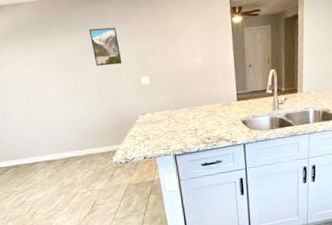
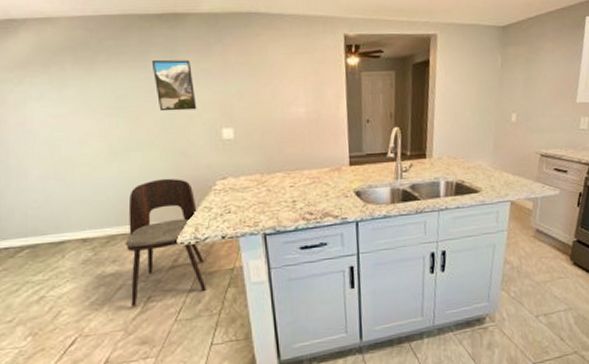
dining chair: none [76,115,135,209] -> present [125,178,207,307]

